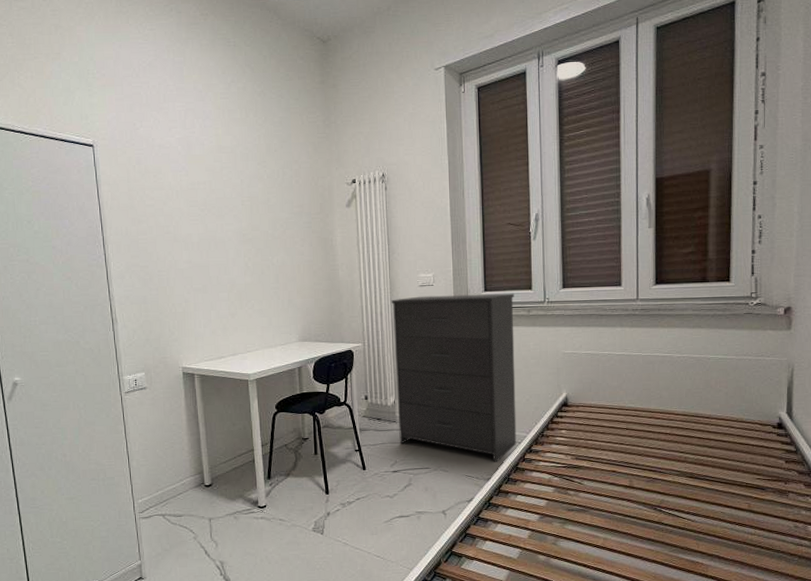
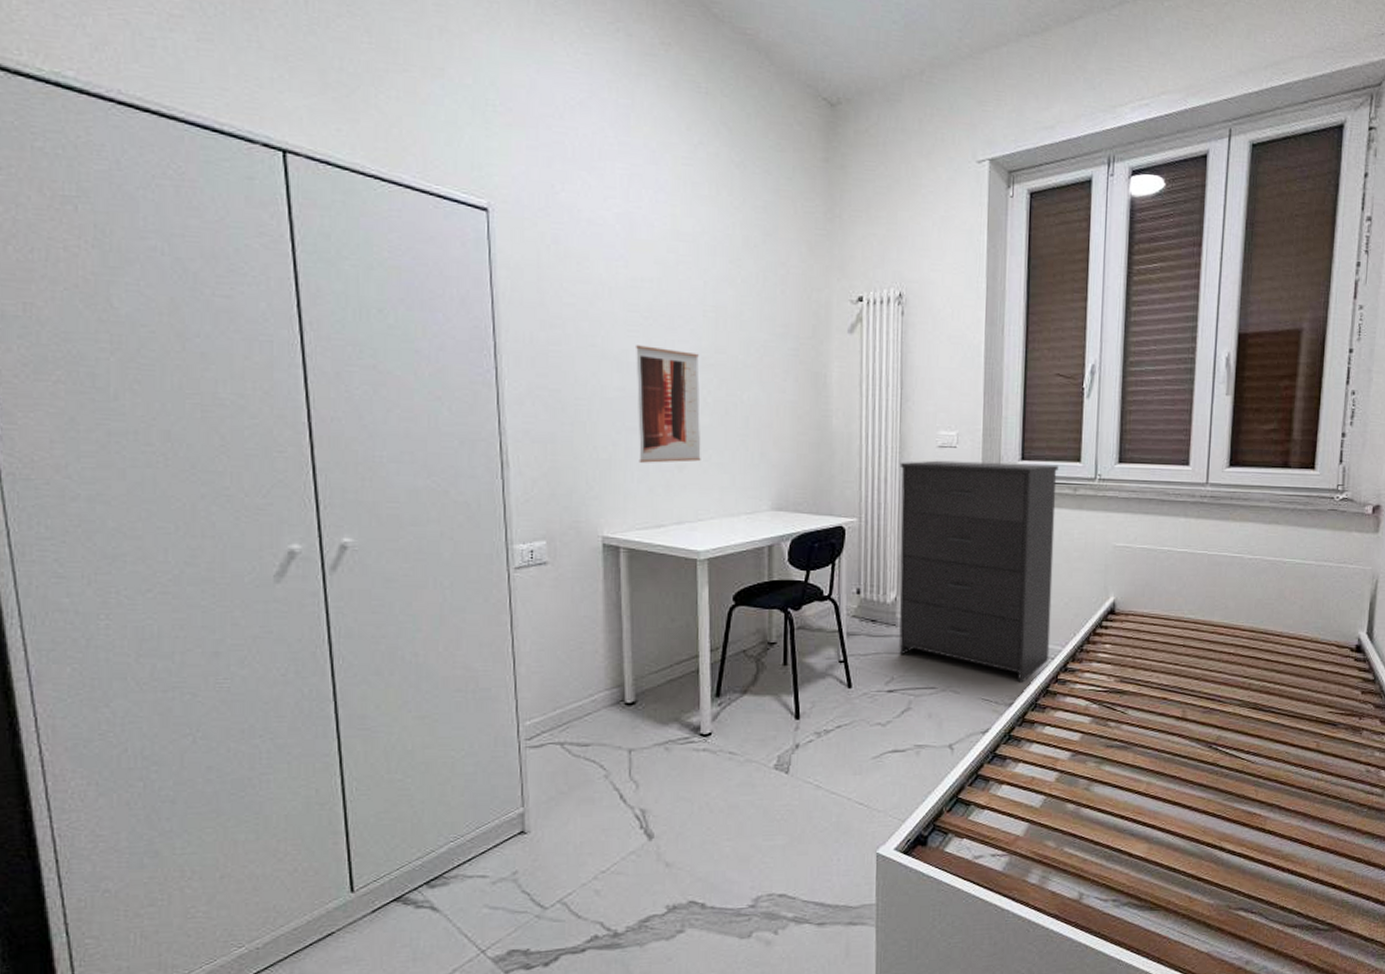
wall art: none [197,229,247,313] -> present [636,345,701,463]

